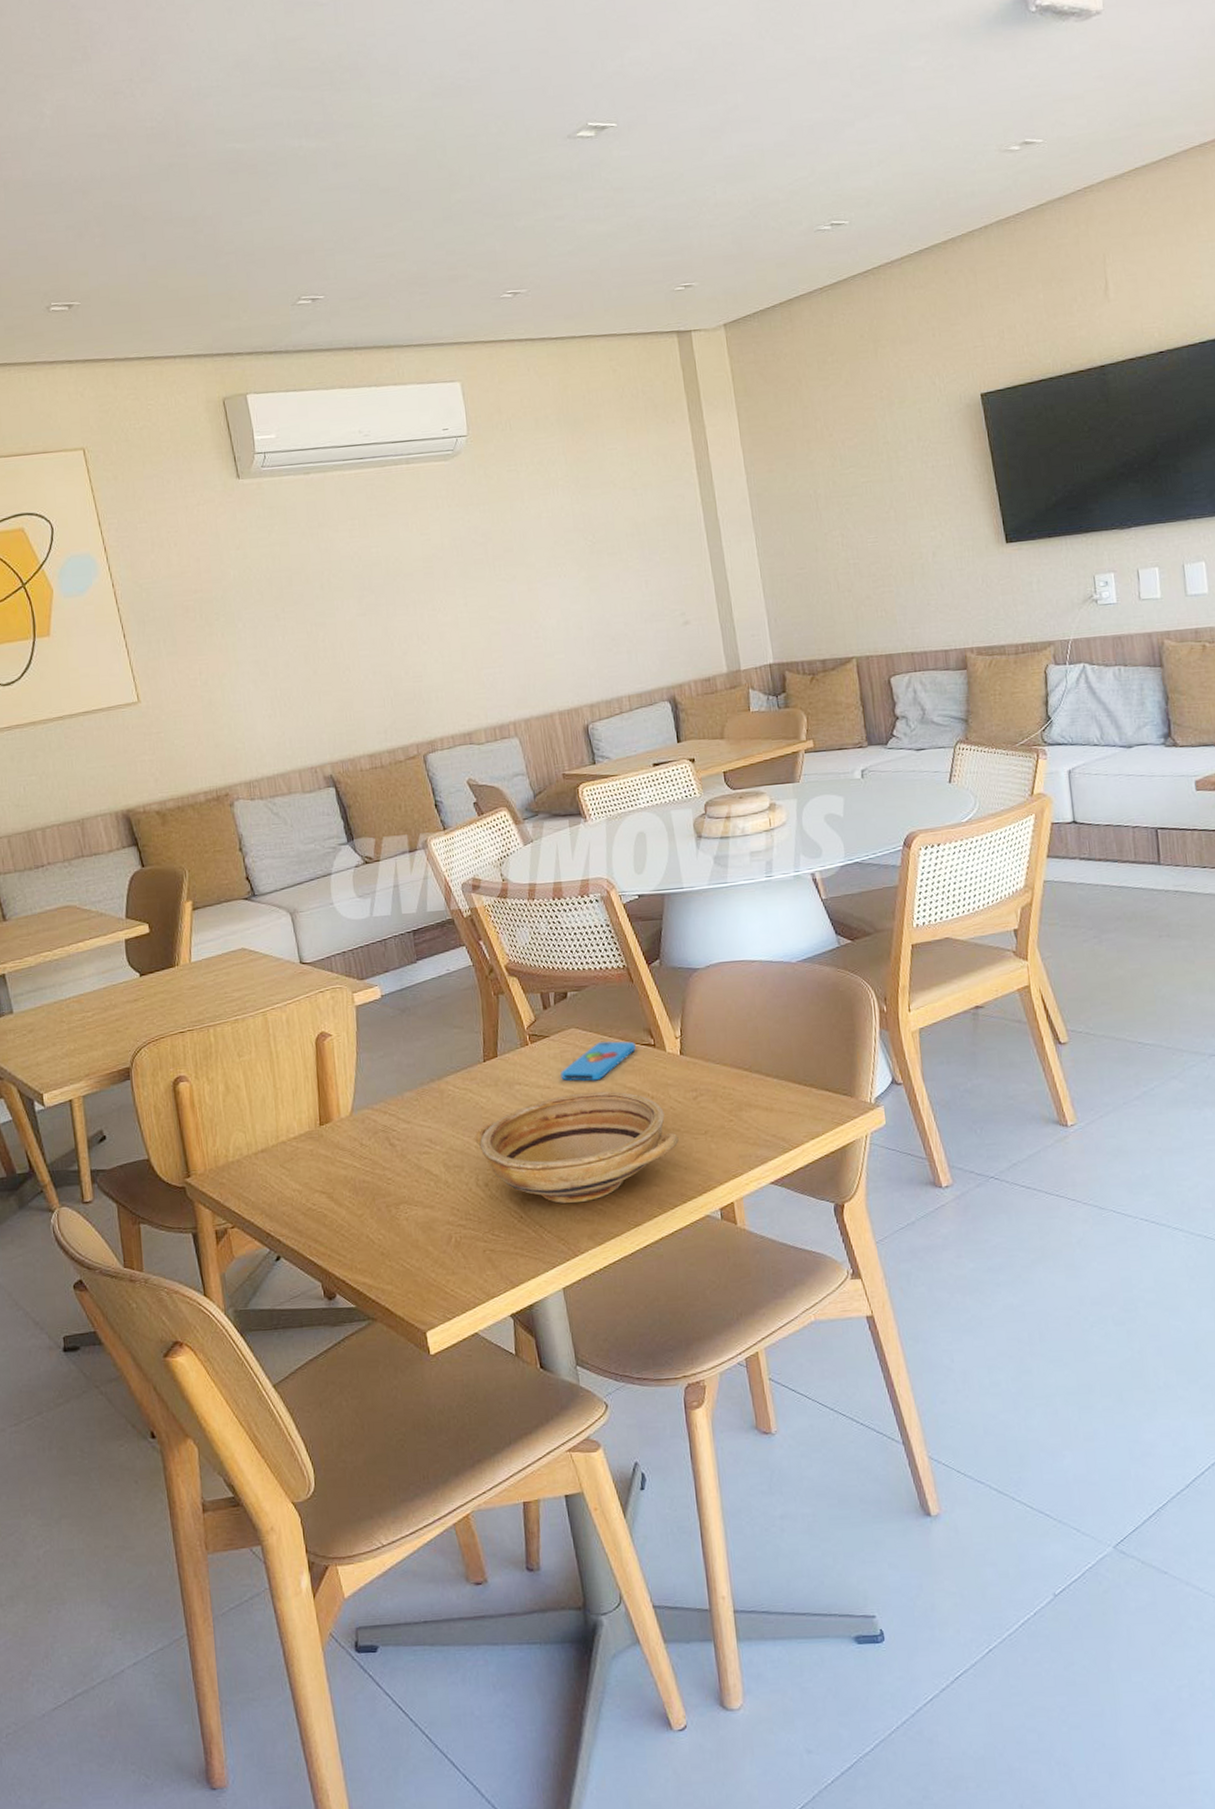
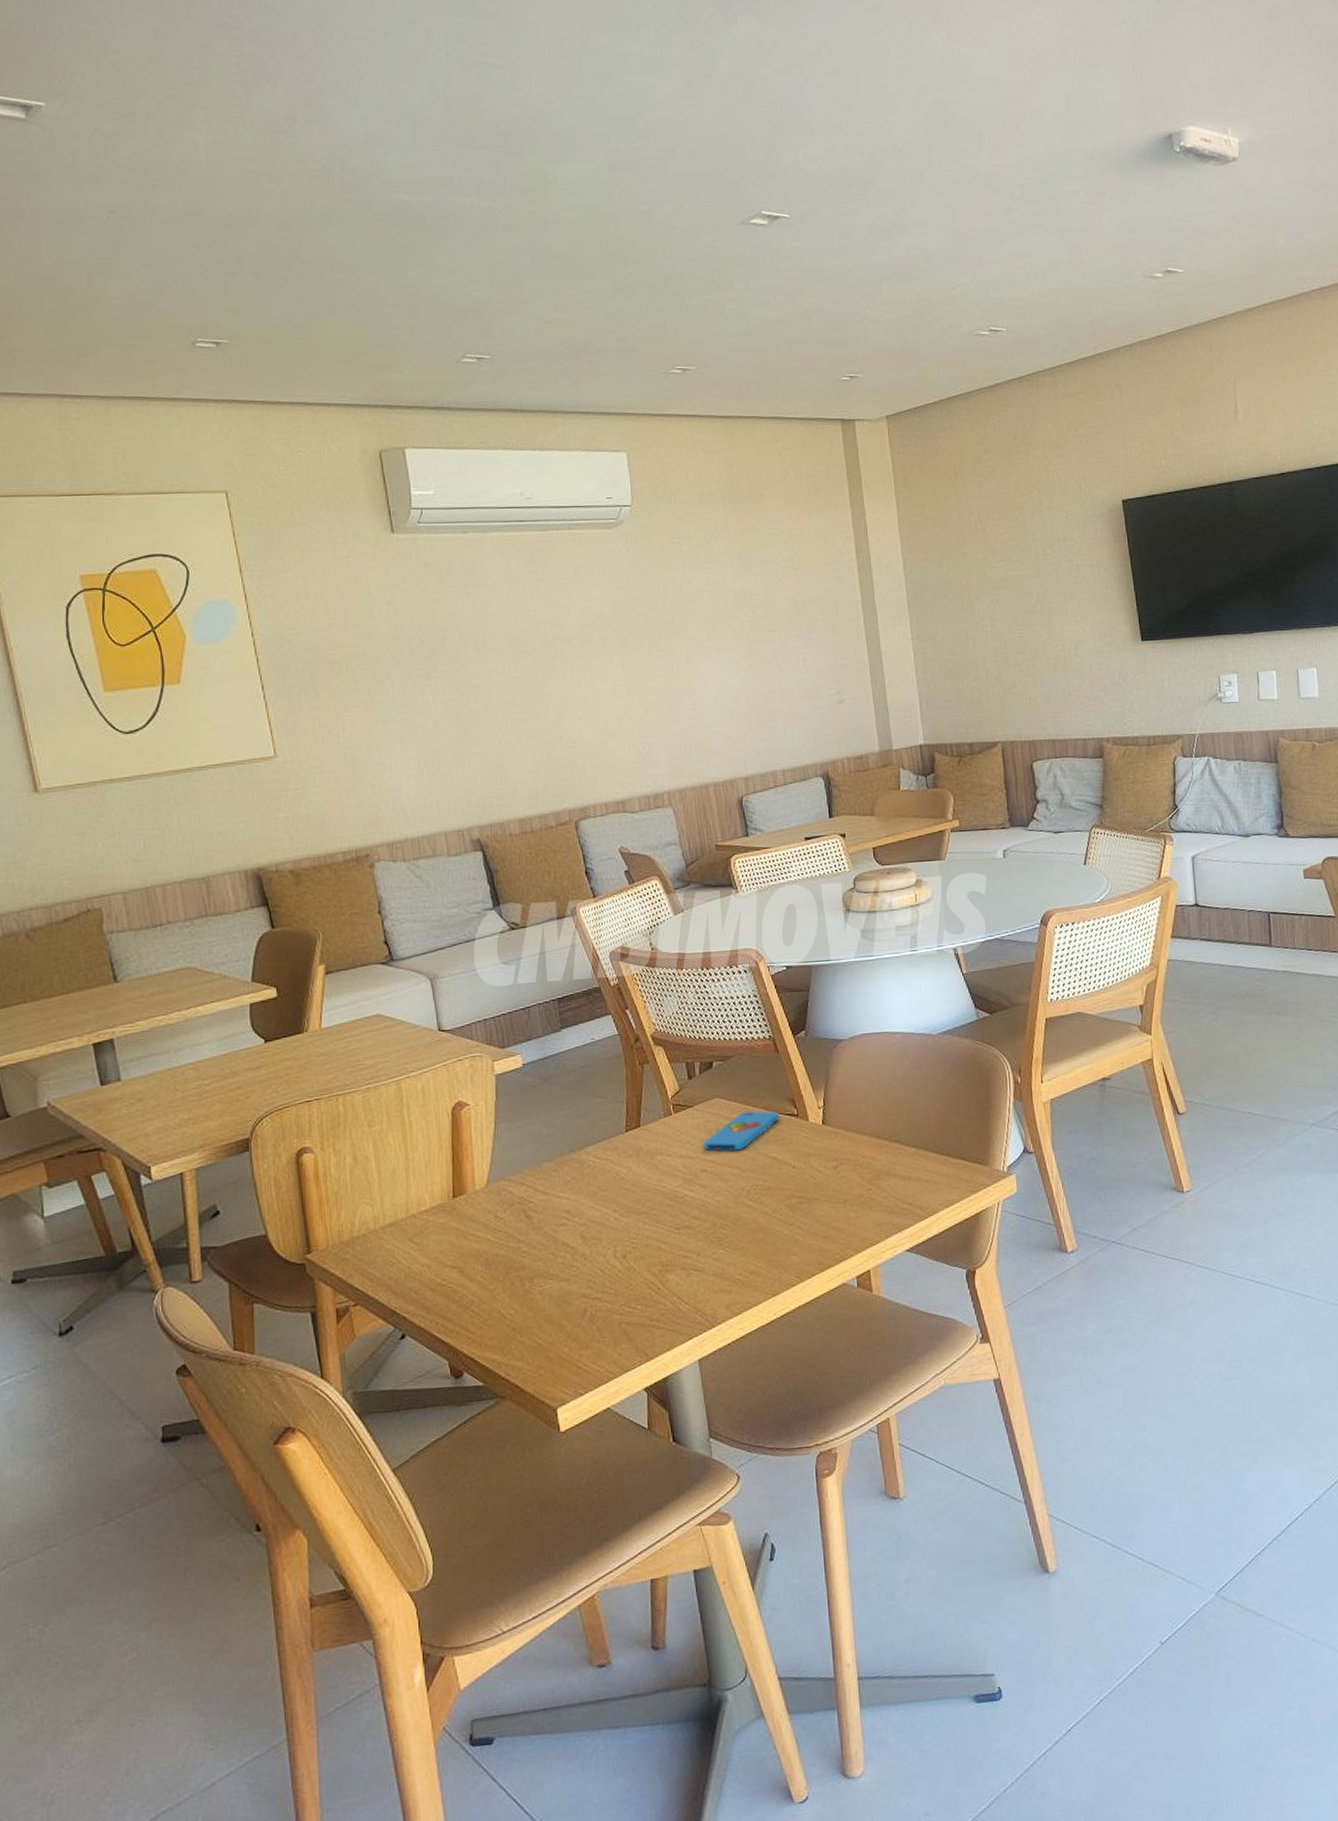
ceramic bowl: present [475,1091,679,1204] -> none [614,1161,819,1275]

